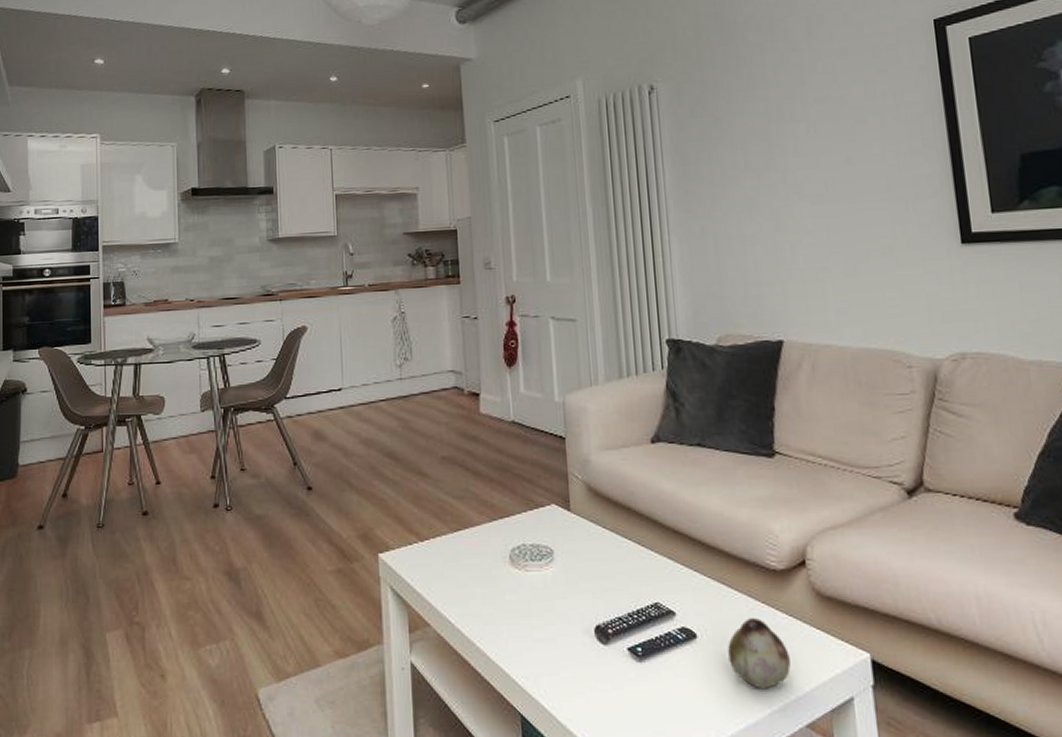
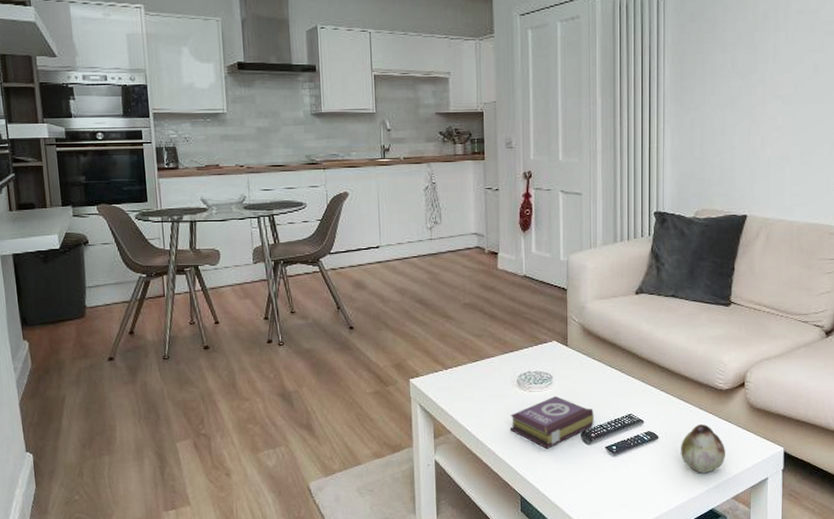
book: none [502,578,610,649] -> present [509,396,594,449]

